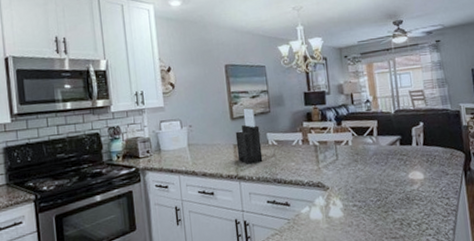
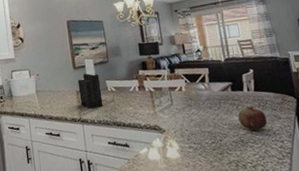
fruit: none [405,161,435,187] -> present [238,106,268,131]

